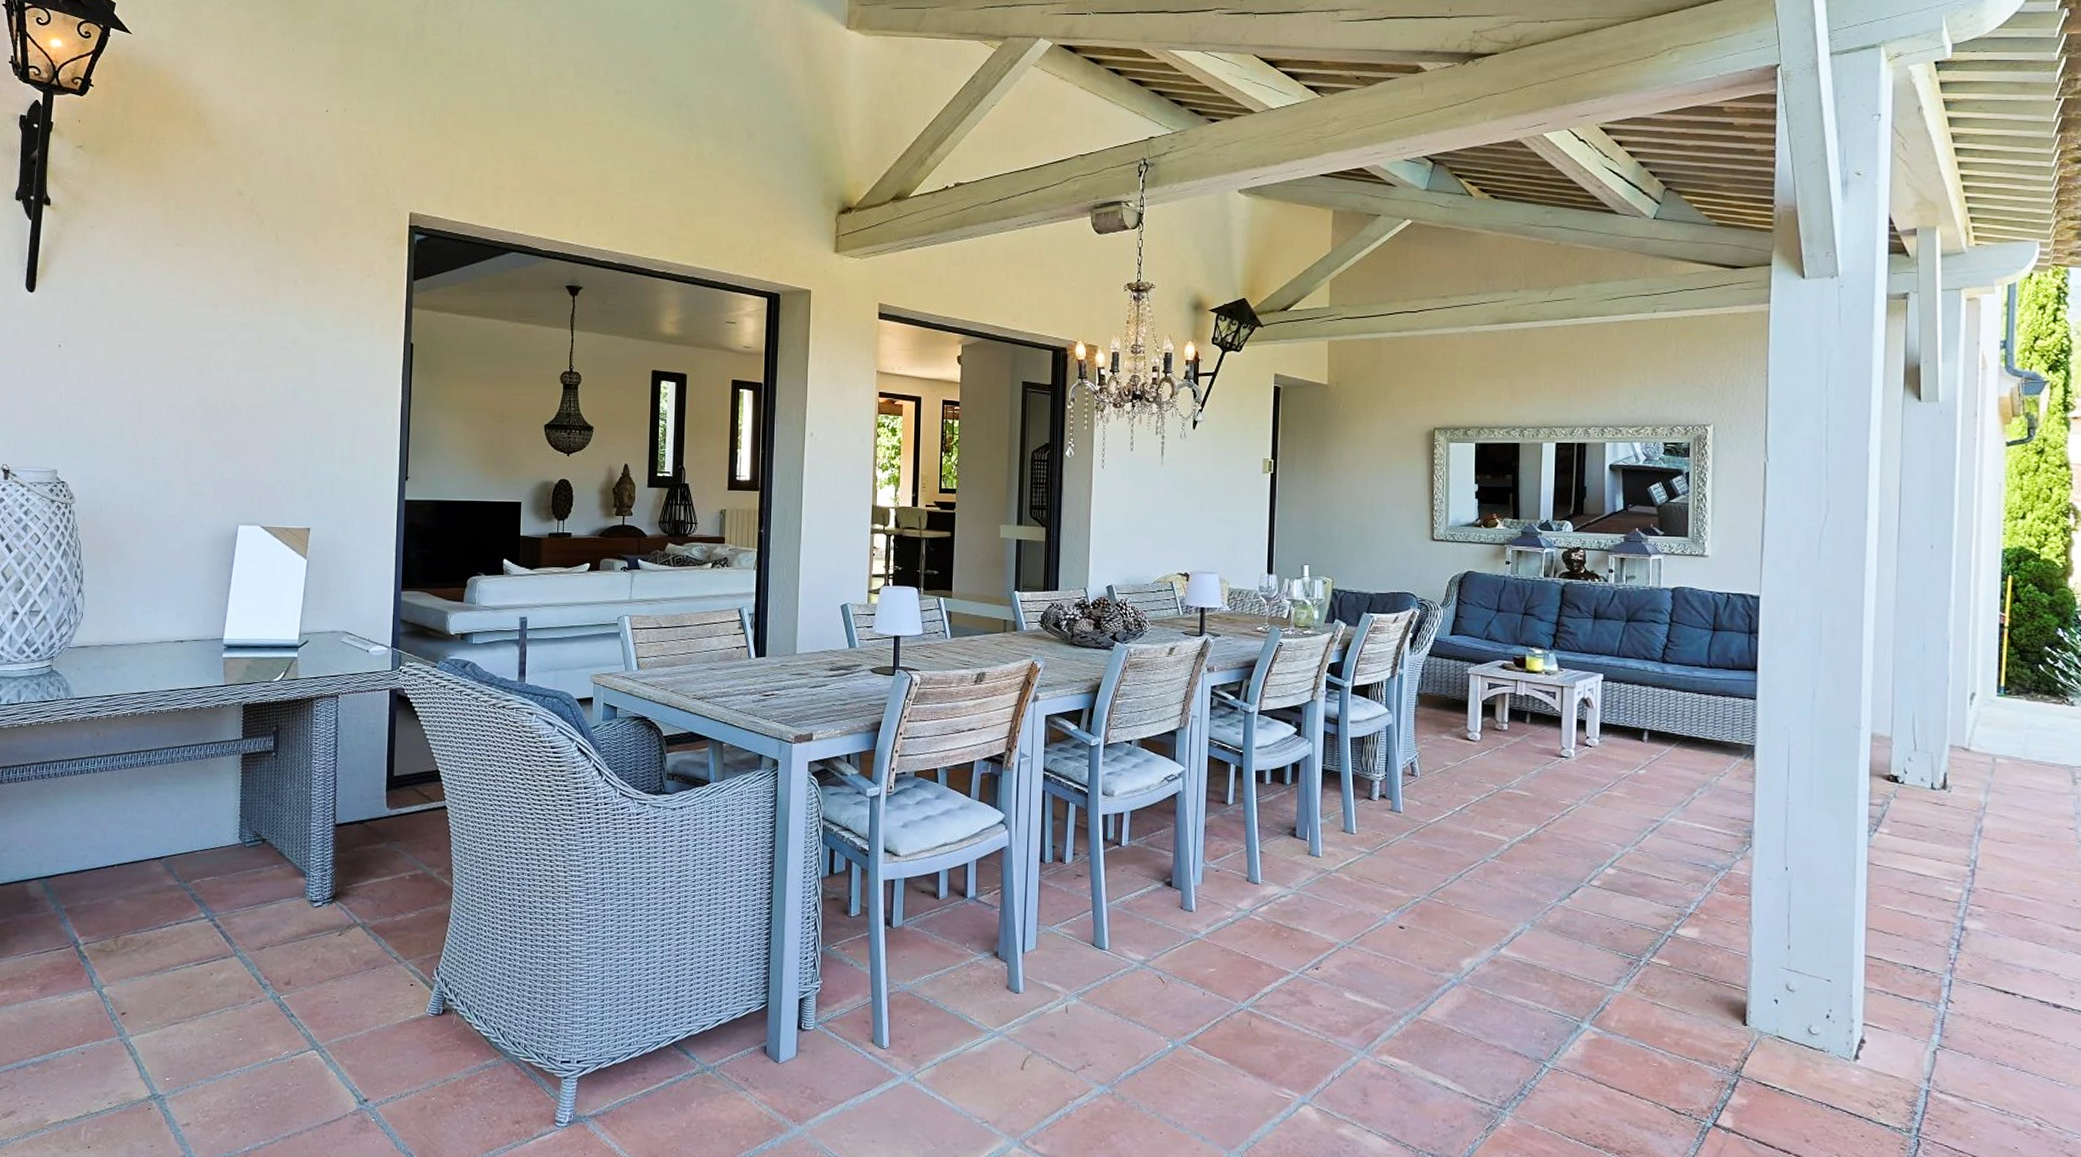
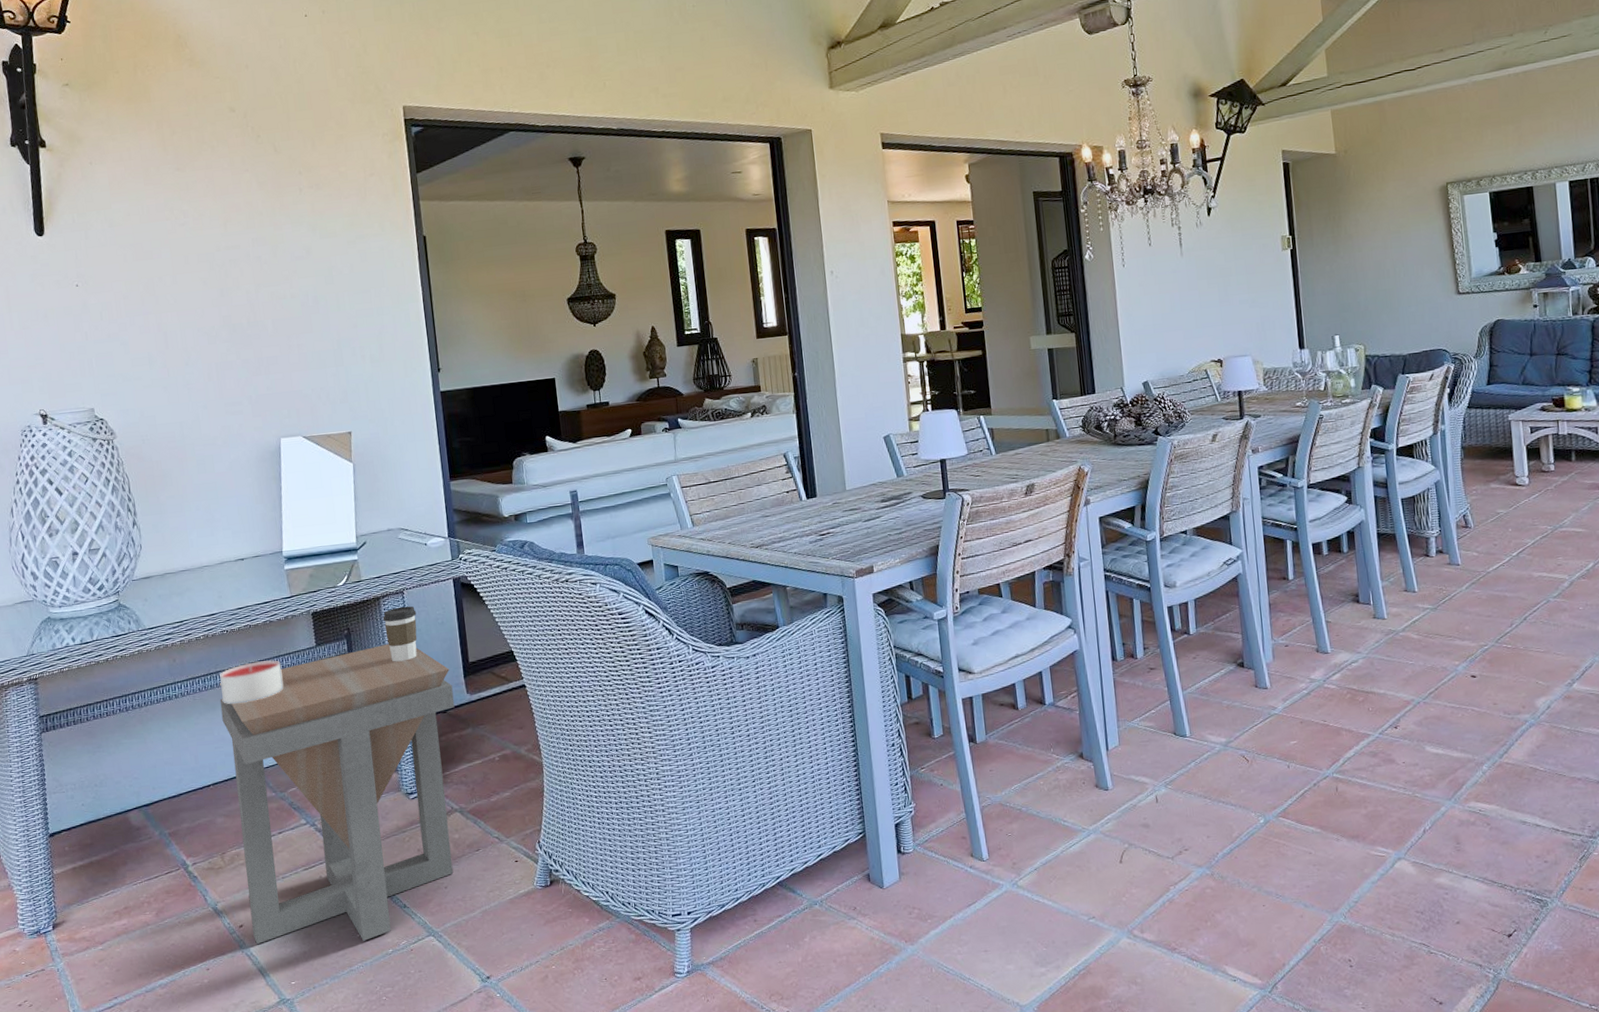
side table: none [135,746,373,1046] -> present [220,643,455,945]
candle: none [140,746,204,786] -> present [219,659,283,704]
coffee cup: none [313,710,348,766] -> present [382,606,417,662]

